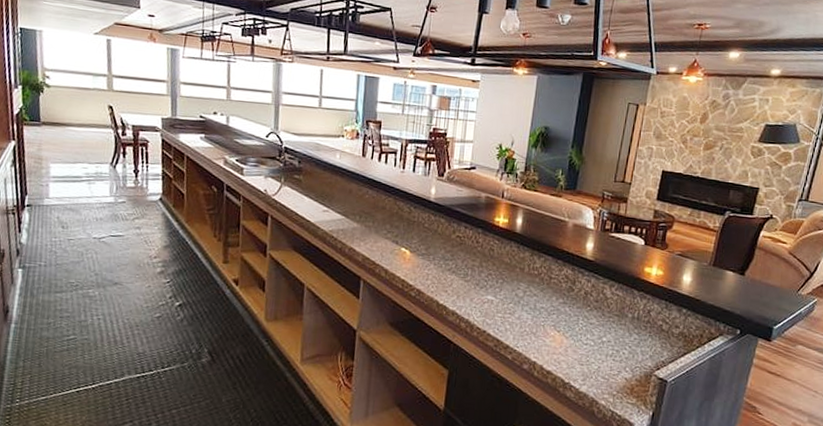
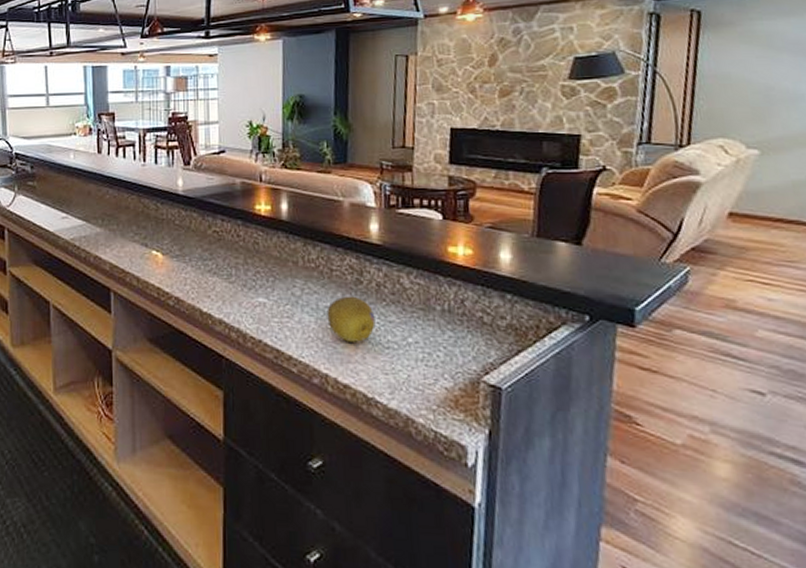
fruit: none [541,300,580,338] -> present [327,296,376,342]

